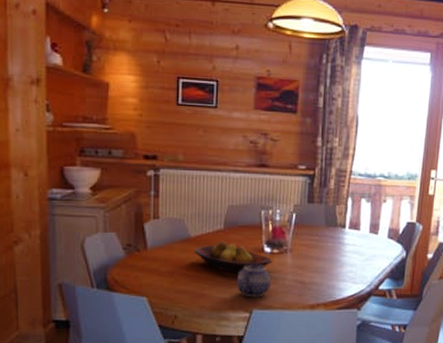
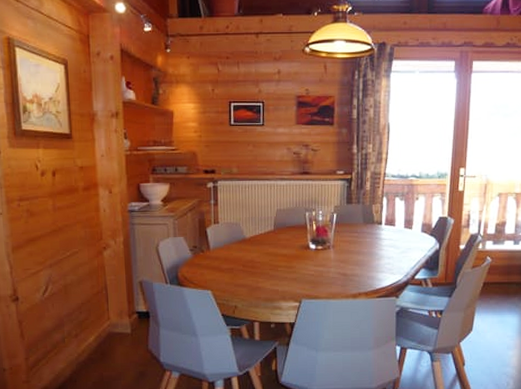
fruit bowl: present [193,240,272,274] -> none [249,240,317,269]
teapot: present [236,261,272,298] -> none [286,257,317,289]

